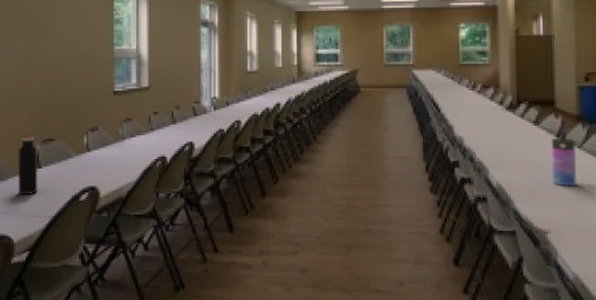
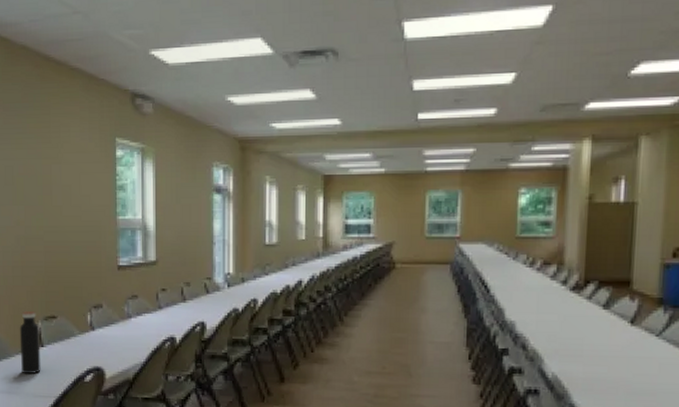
water bottle: present [551,130,577,187] -> none [620,315,654,381]

